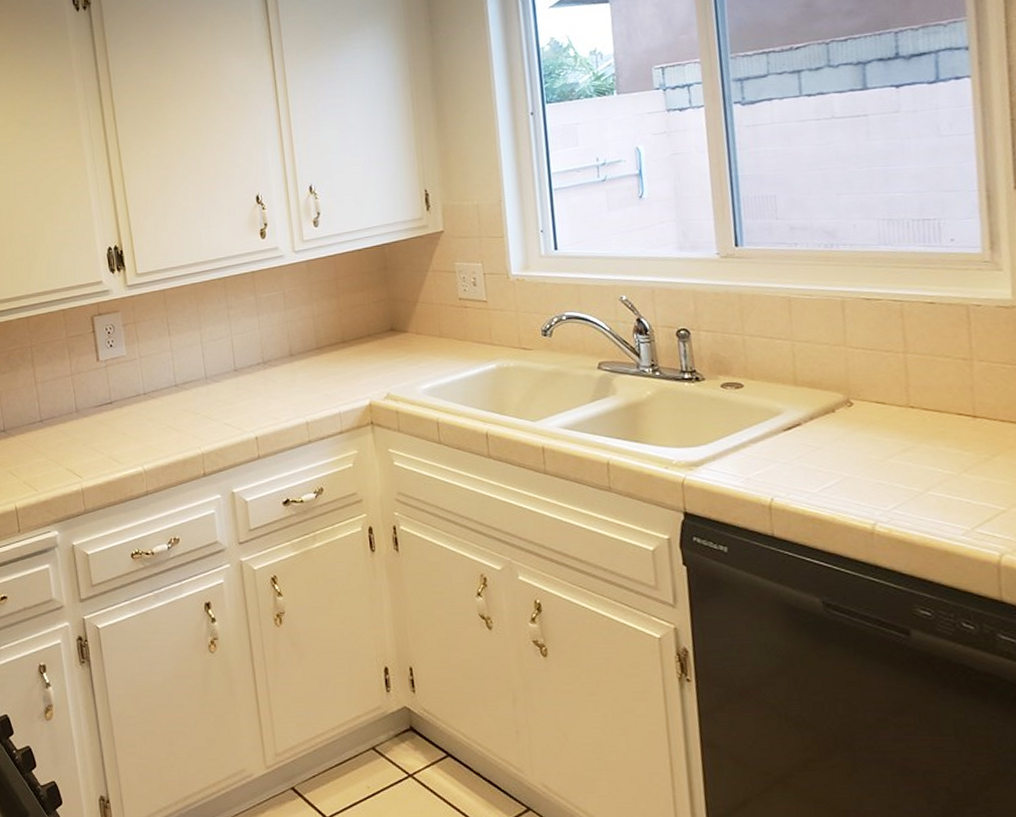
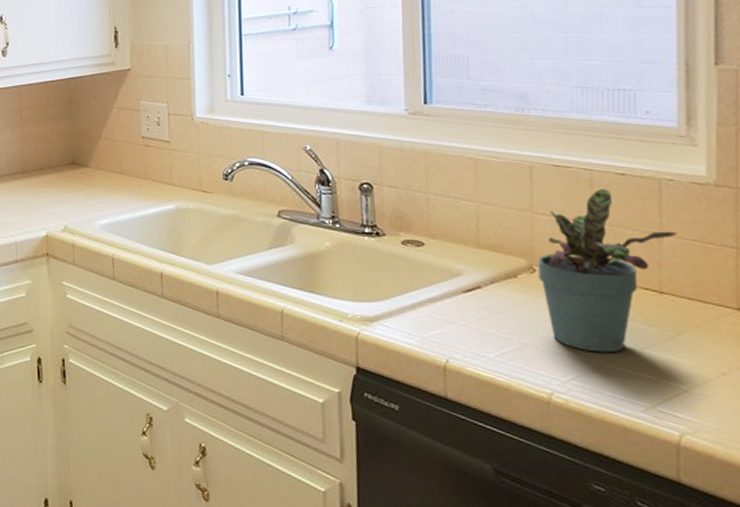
potted plant: none [854,319,987,480] -> present [537,189,677,353]

